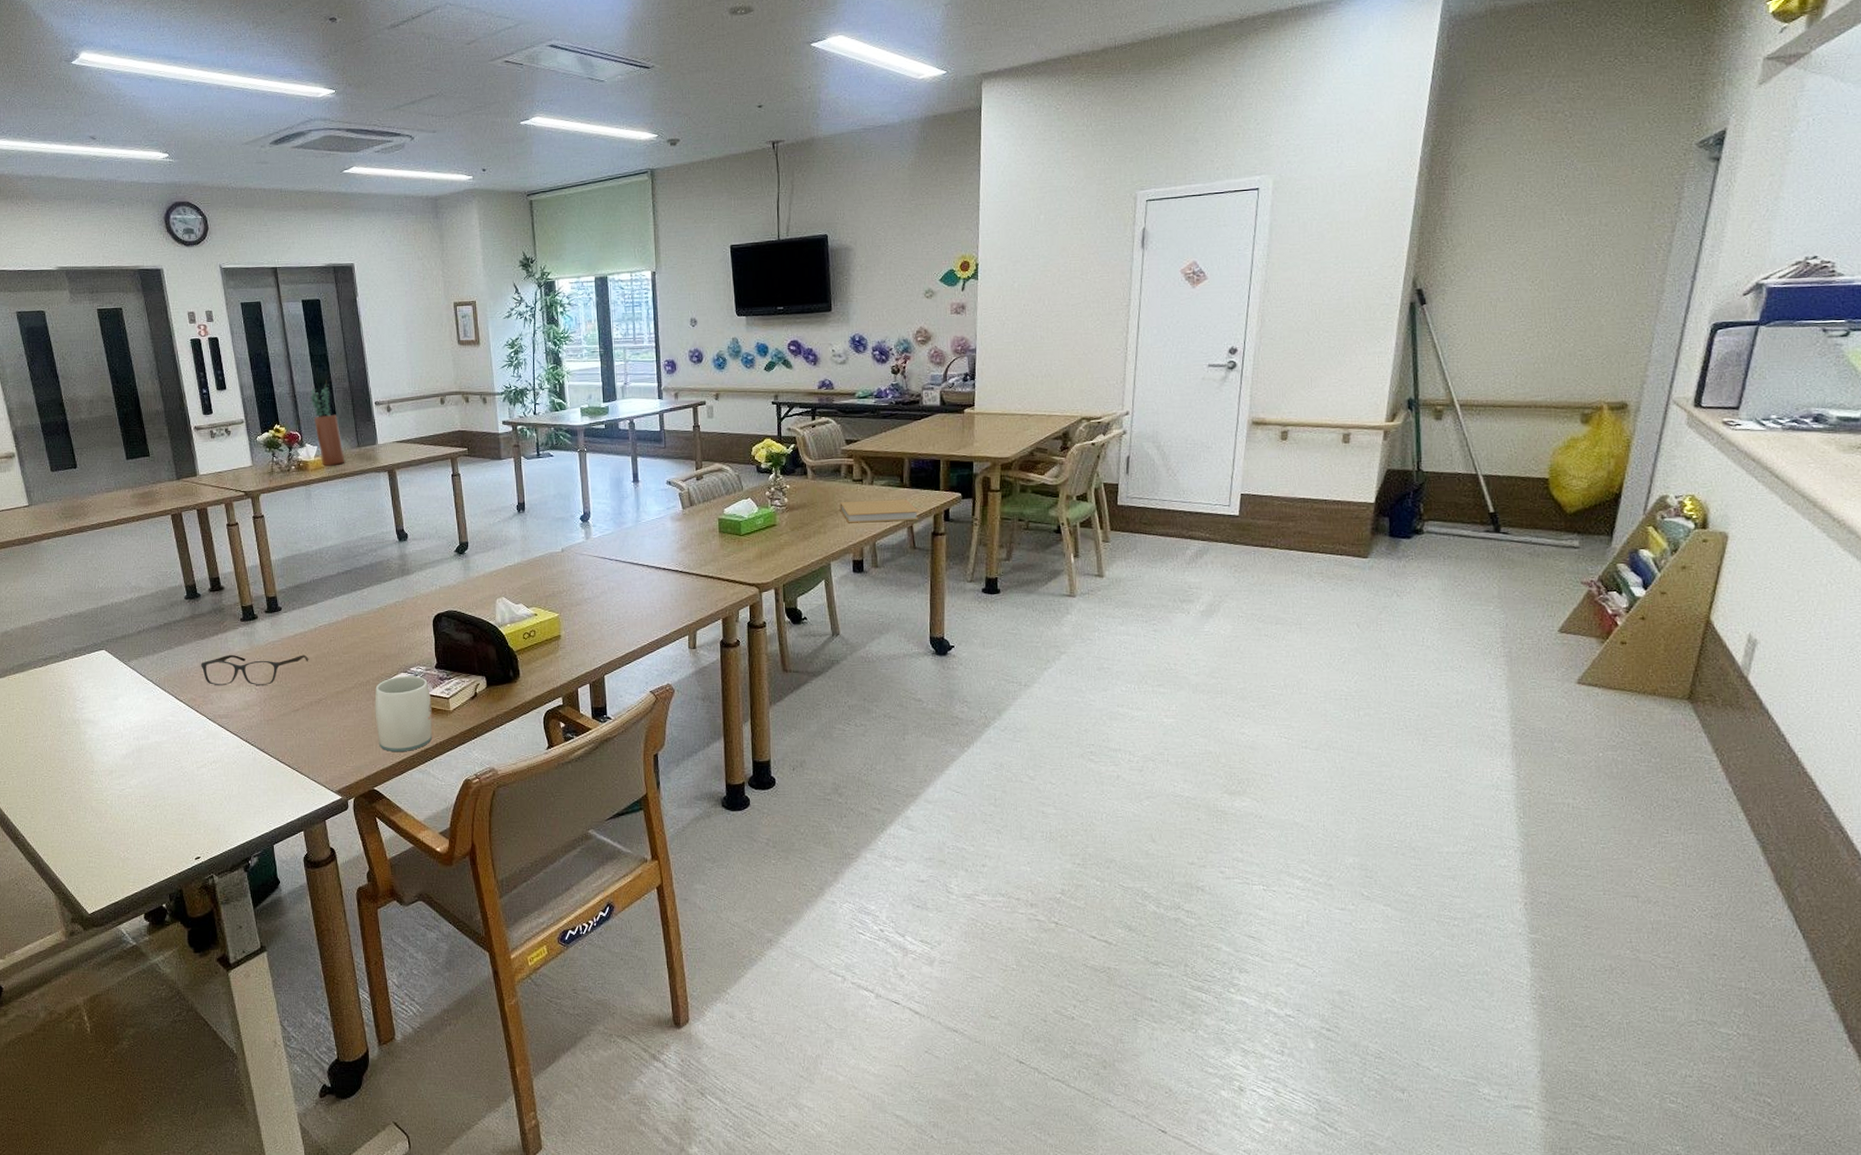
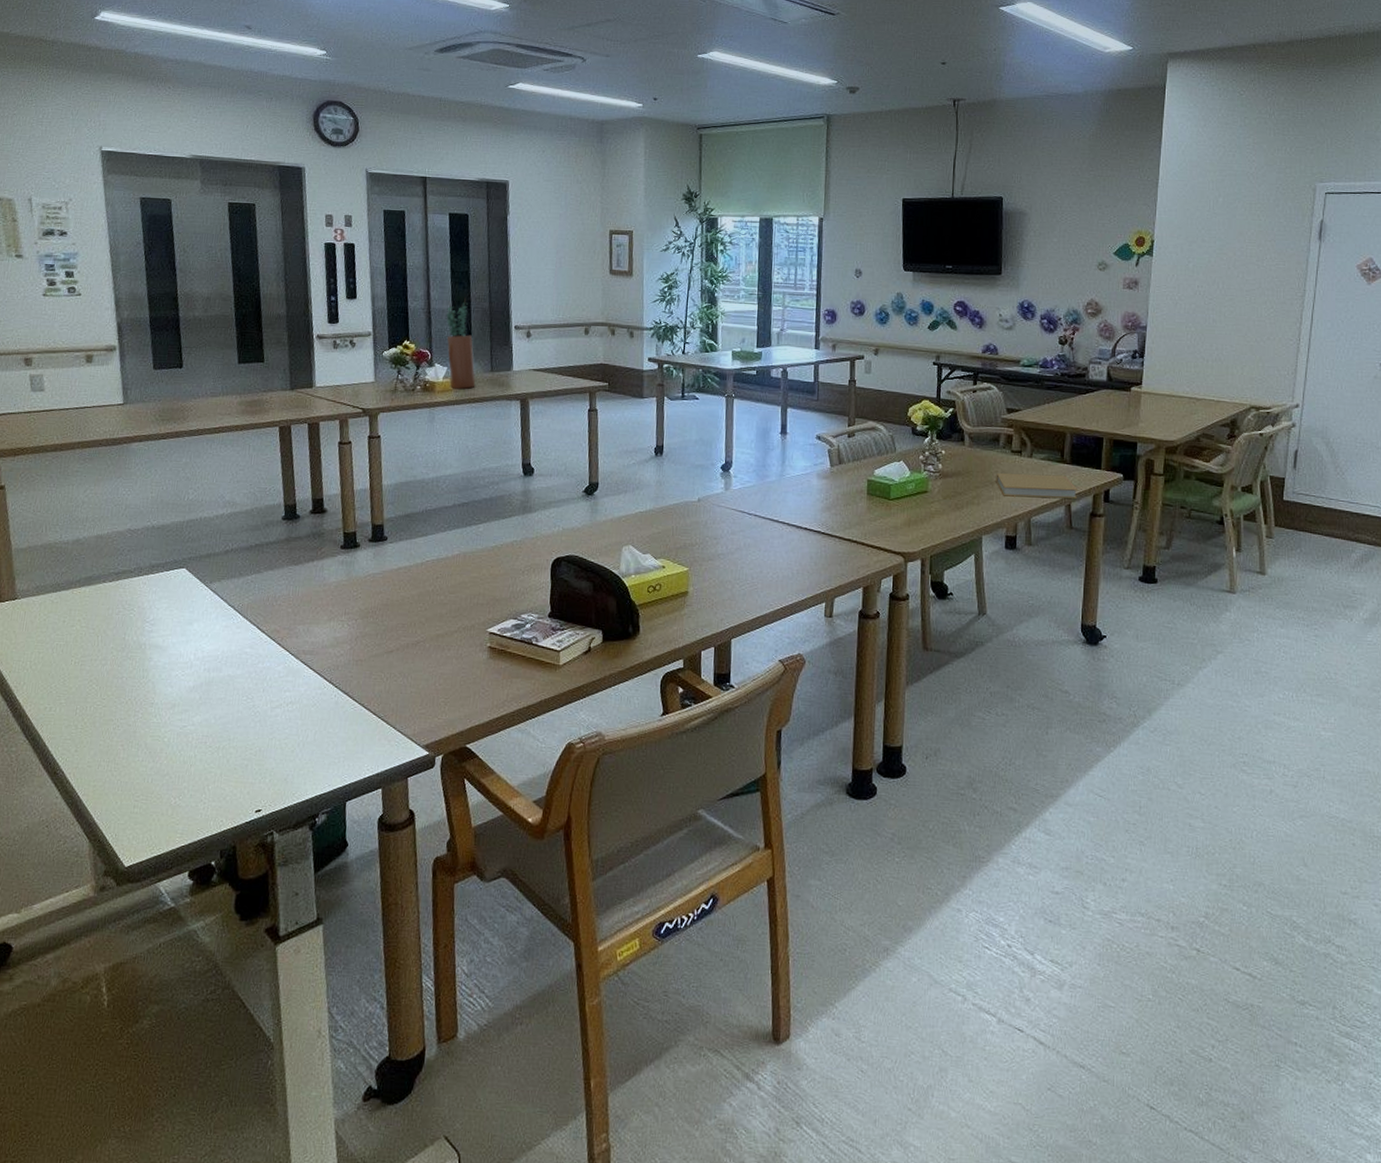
eyeglasses: present [201,655,309,686] -> none [290,585,411,621]
mug: present [374,675,433,752] -> none [476,622,541,707]

